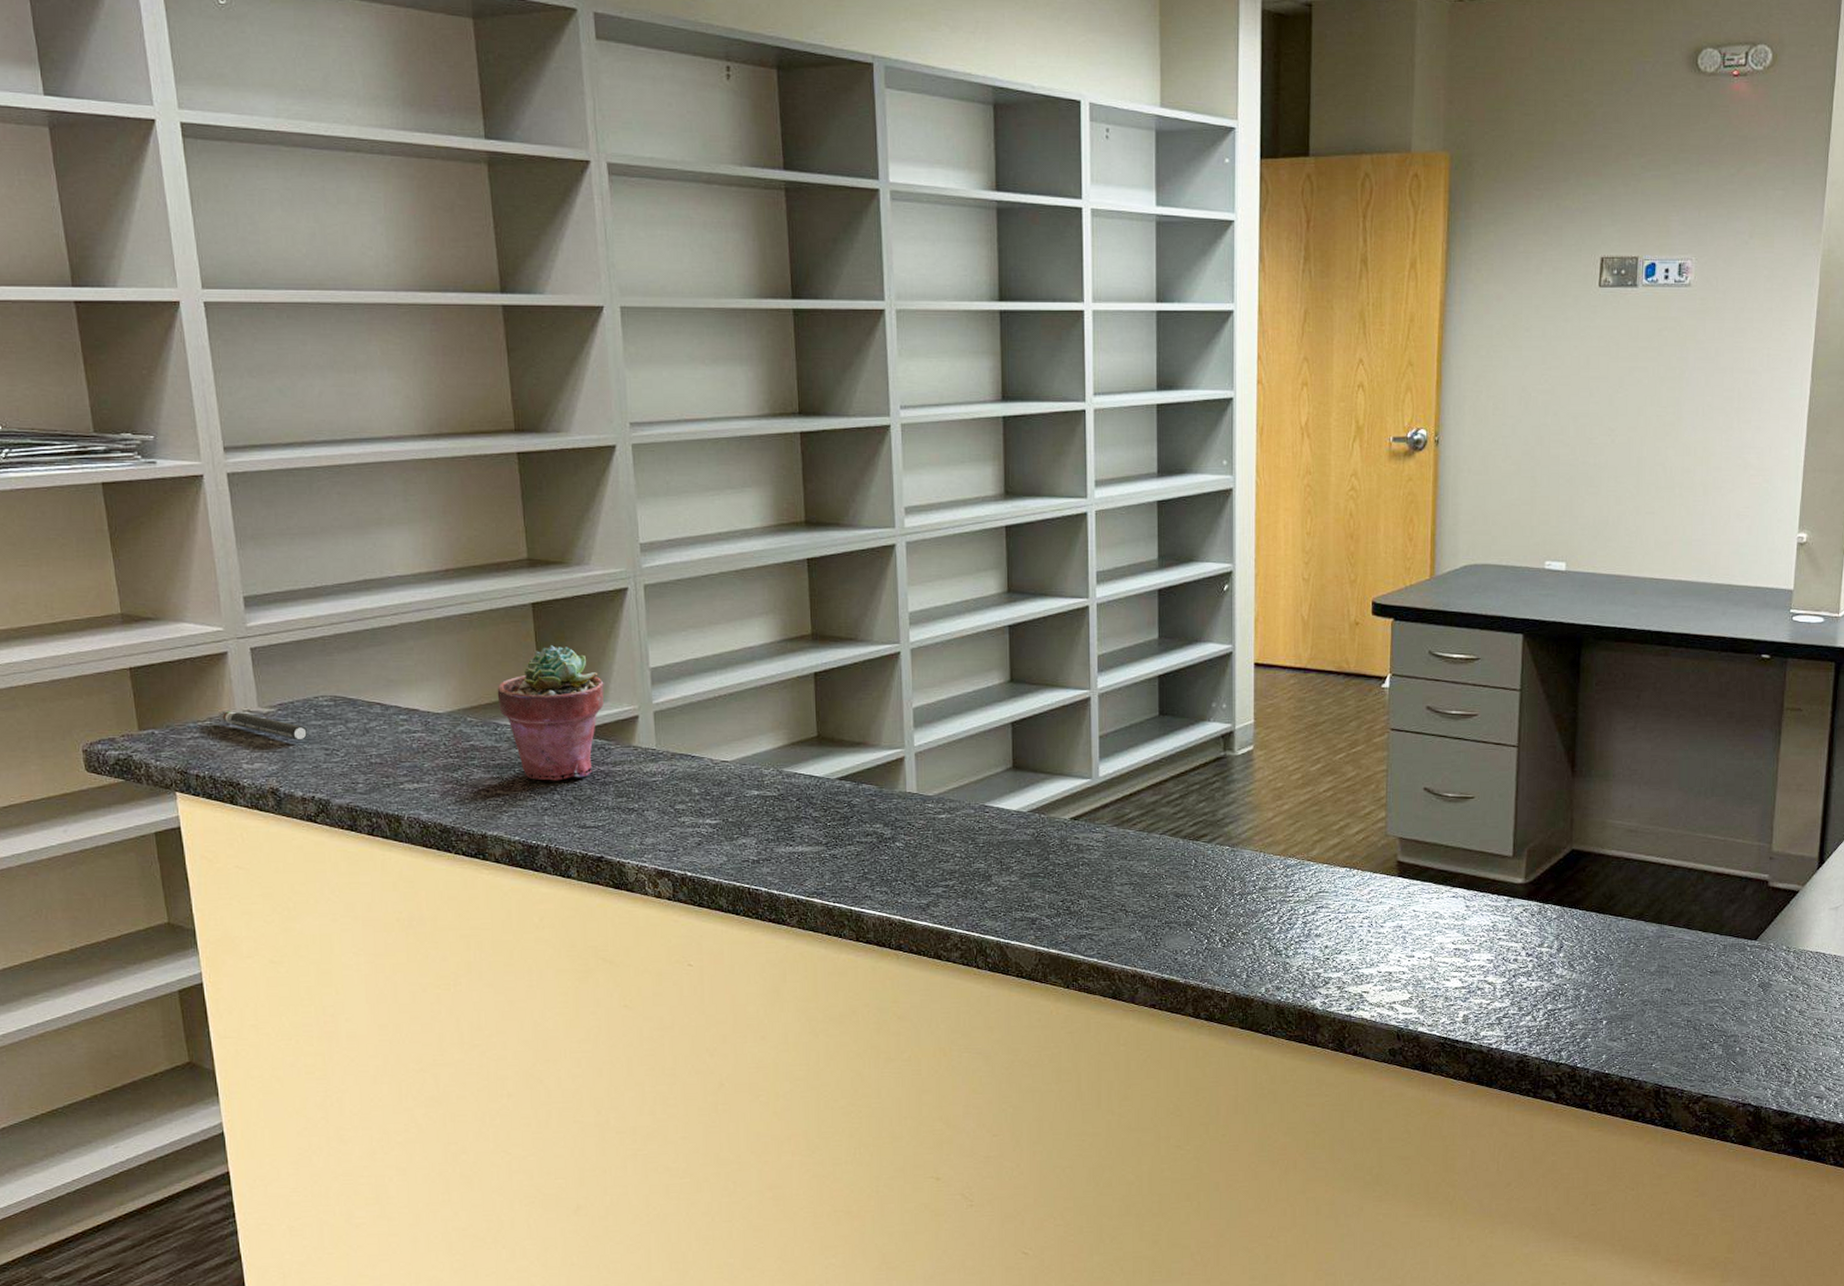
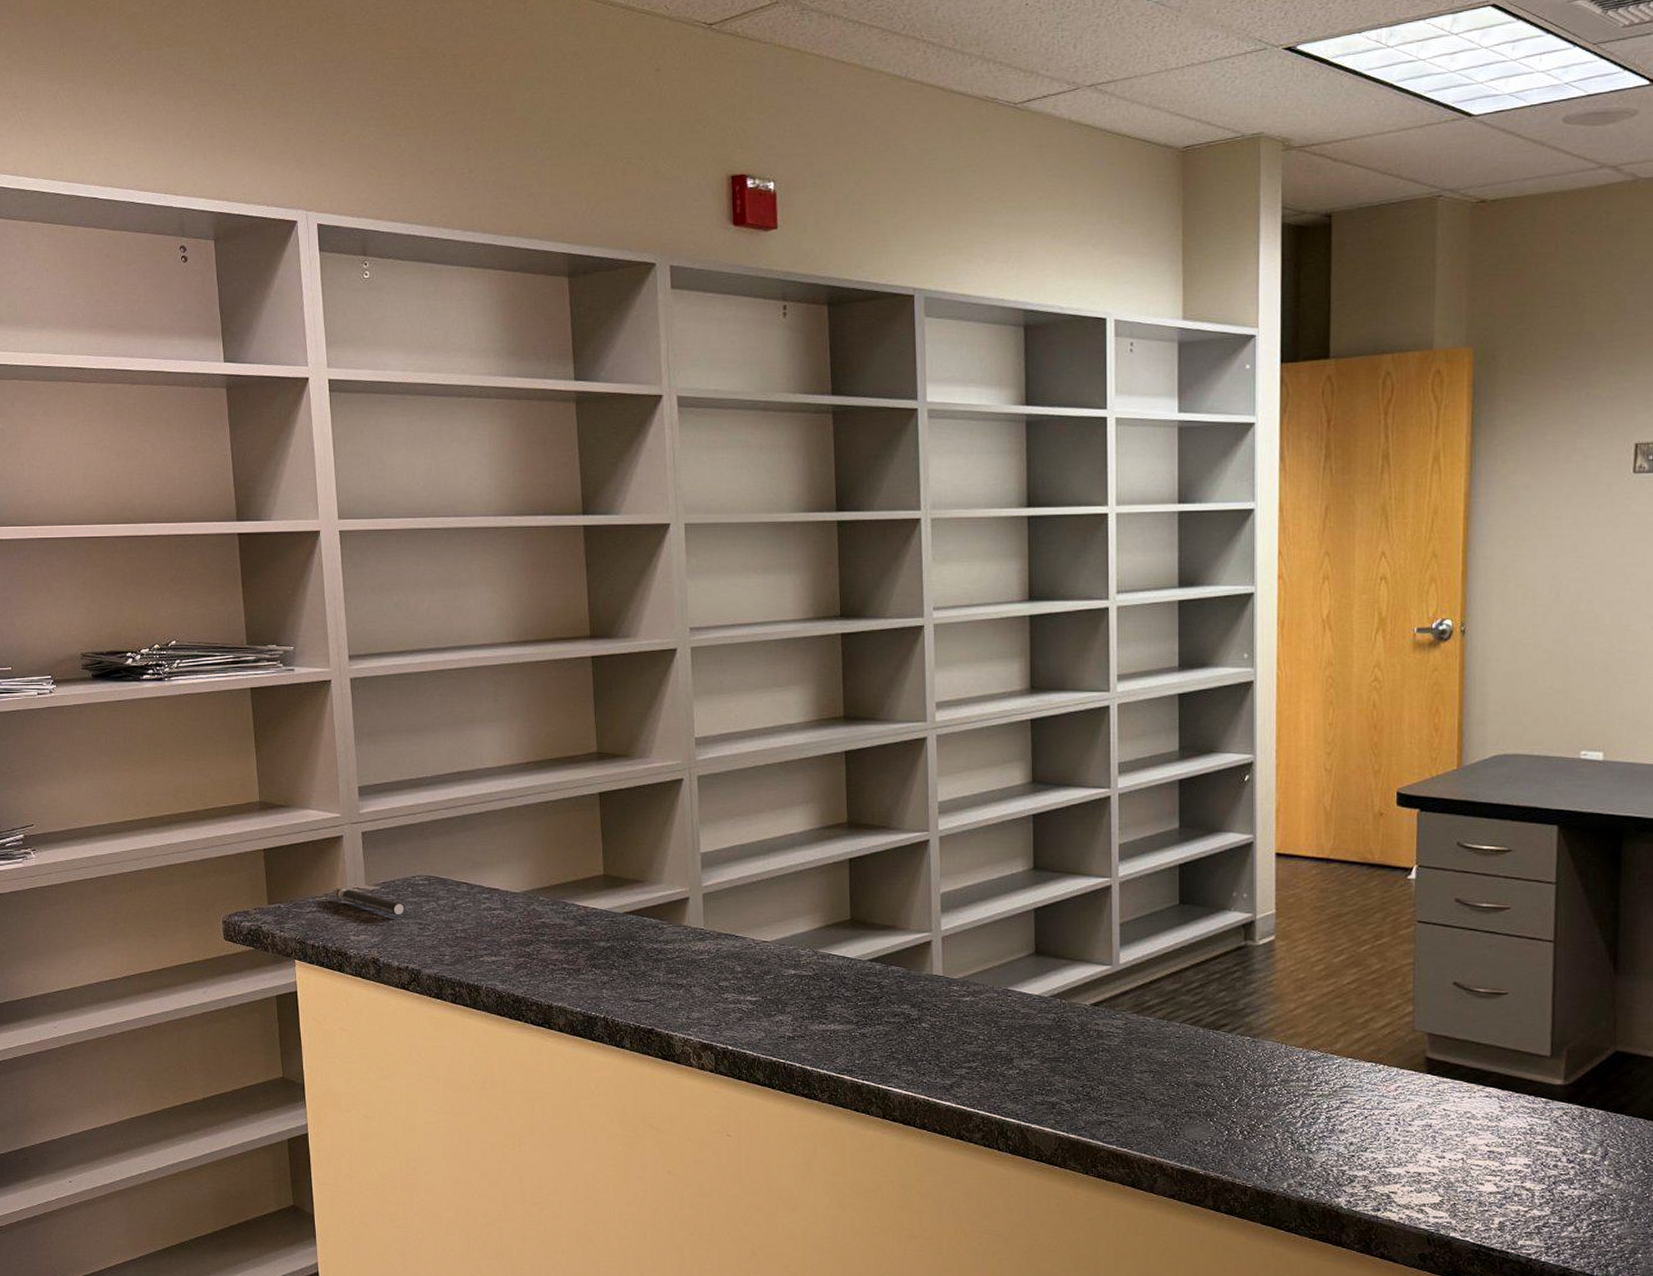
potted succulent: present [497,644,604,781] -> none [566,830,660,957]

